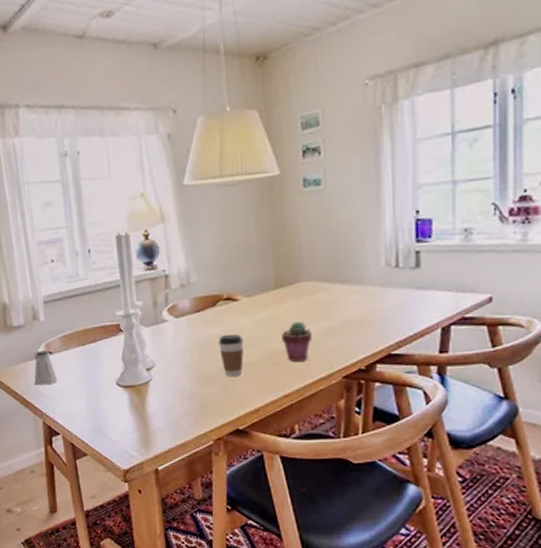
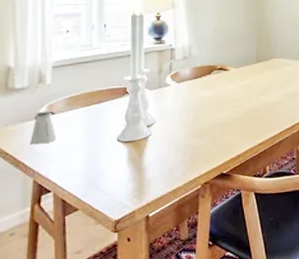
coffee cup: present [218,334,244,377] -> none [211,96,231,131]
potted succulent: present [282,322,312,362] -> none [260,87,281,117]

